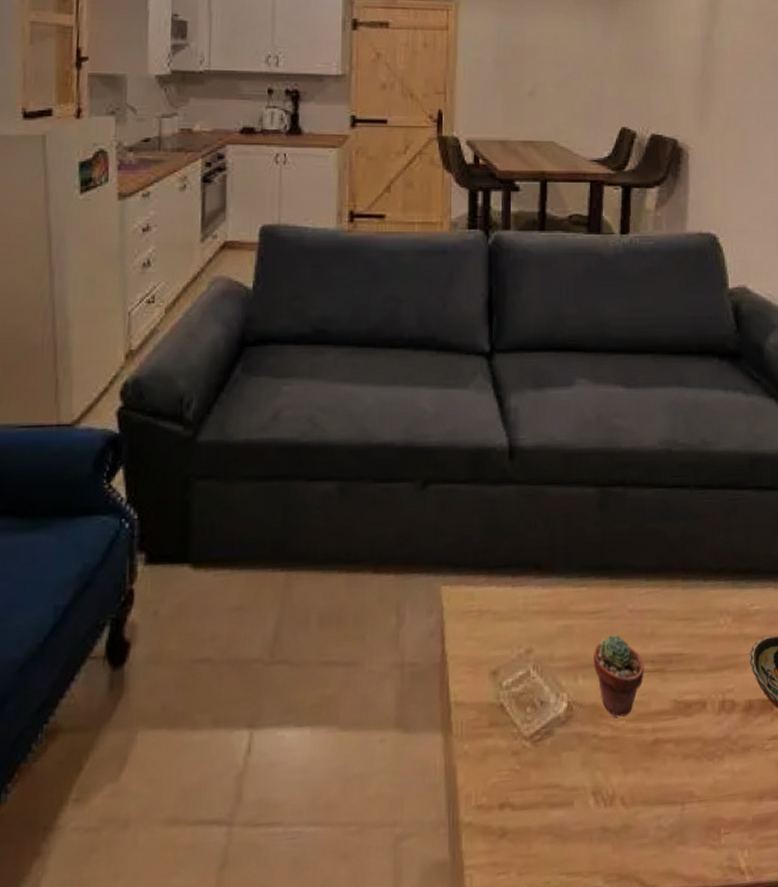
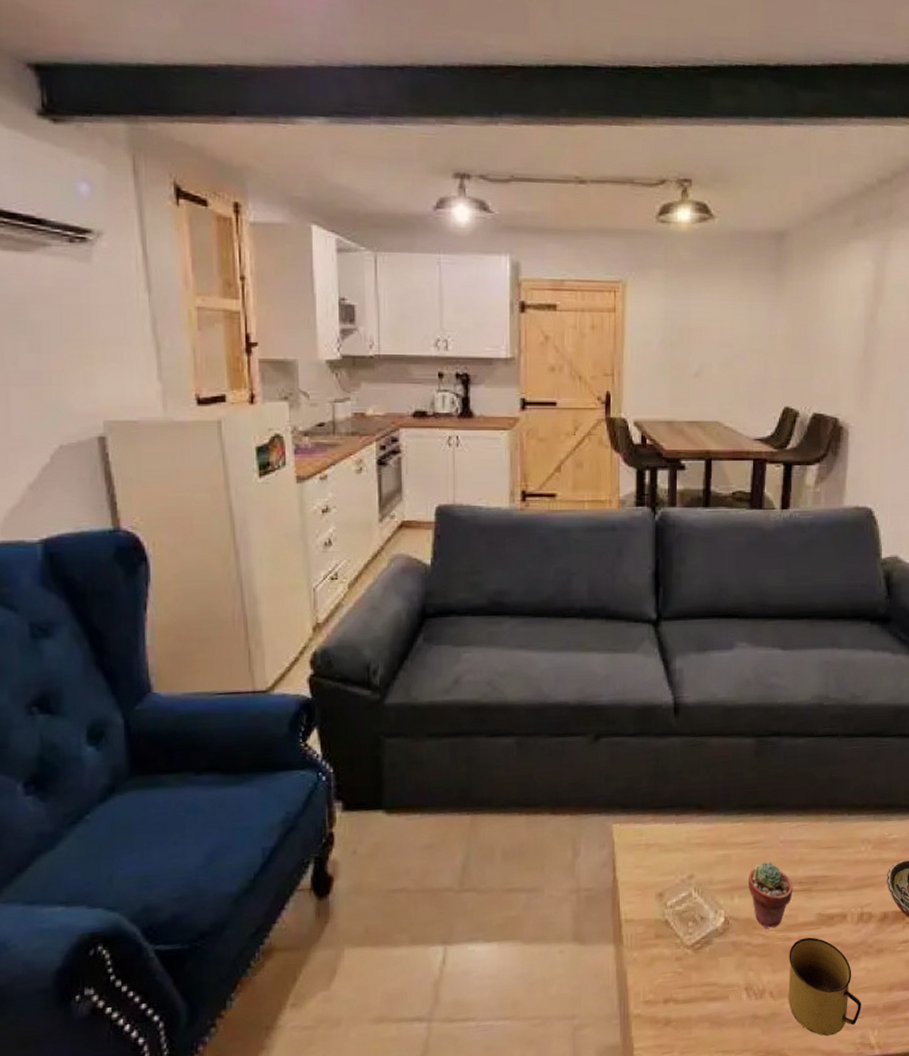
mug: none [641,729,728,857] -> present [788,937,862,1036]

